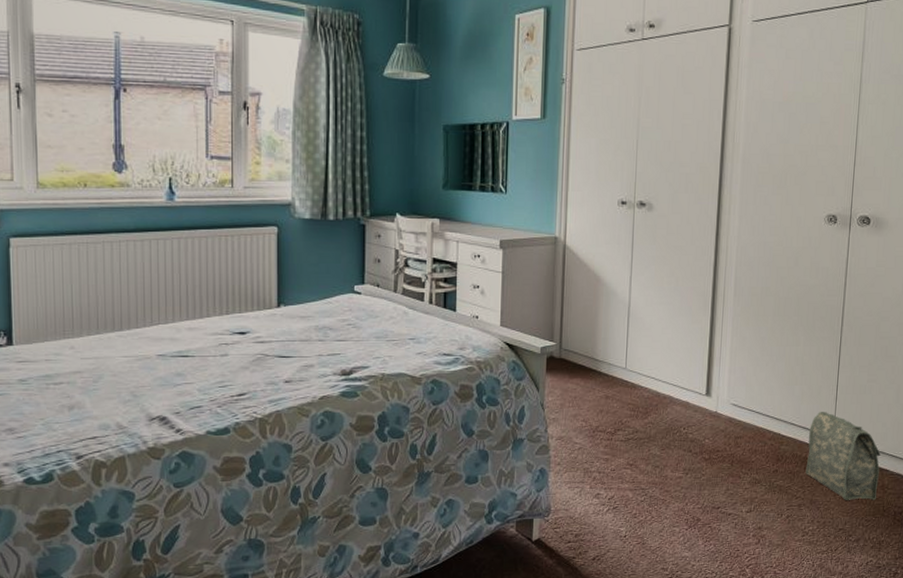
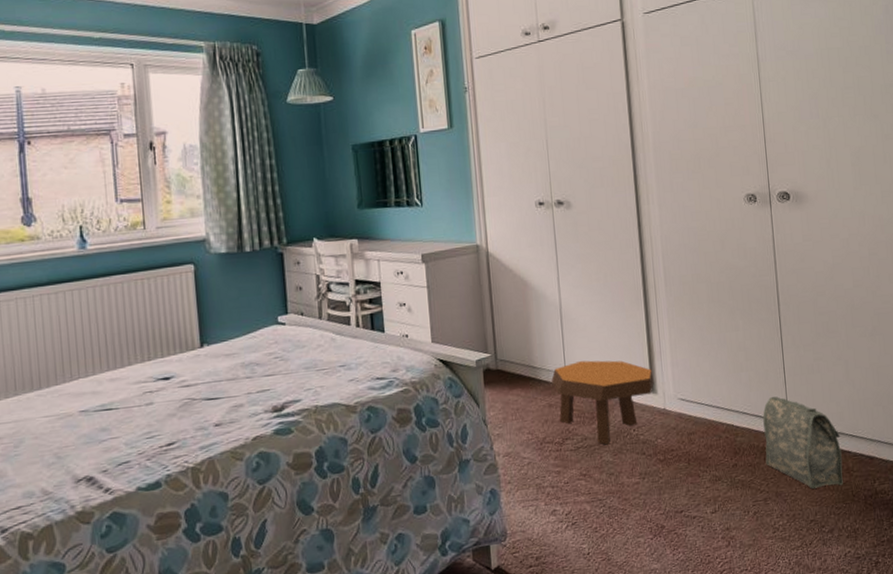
footstool: none [611,359,710,439] -> present [551,360,654,445]

